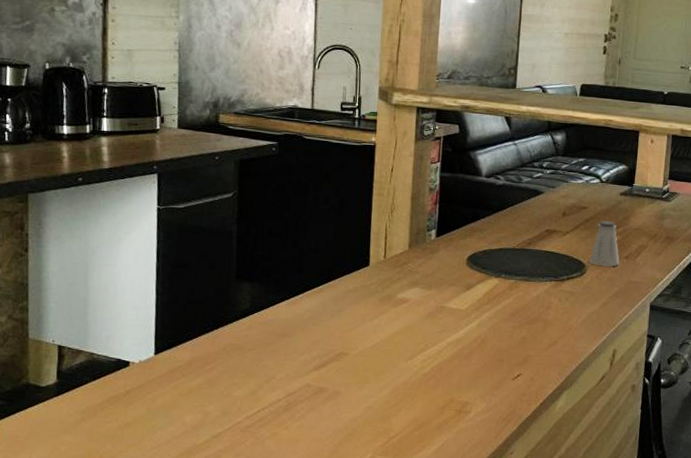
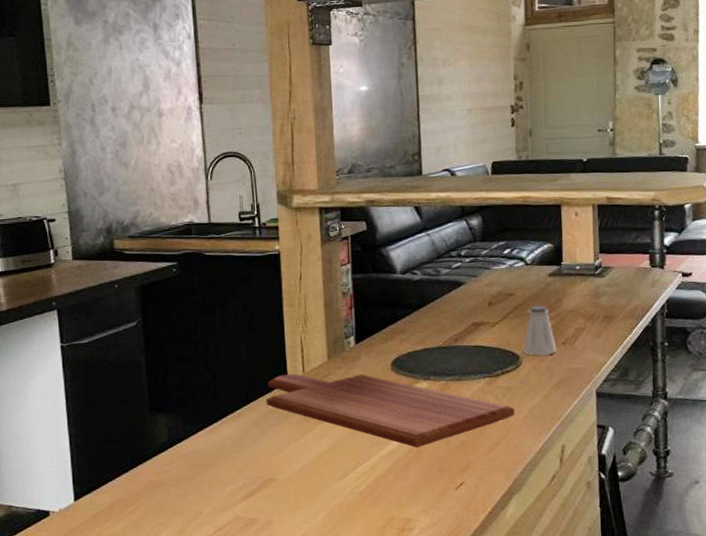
cutting board: none [346,258,576,338] -> present [266,373,515,448]

